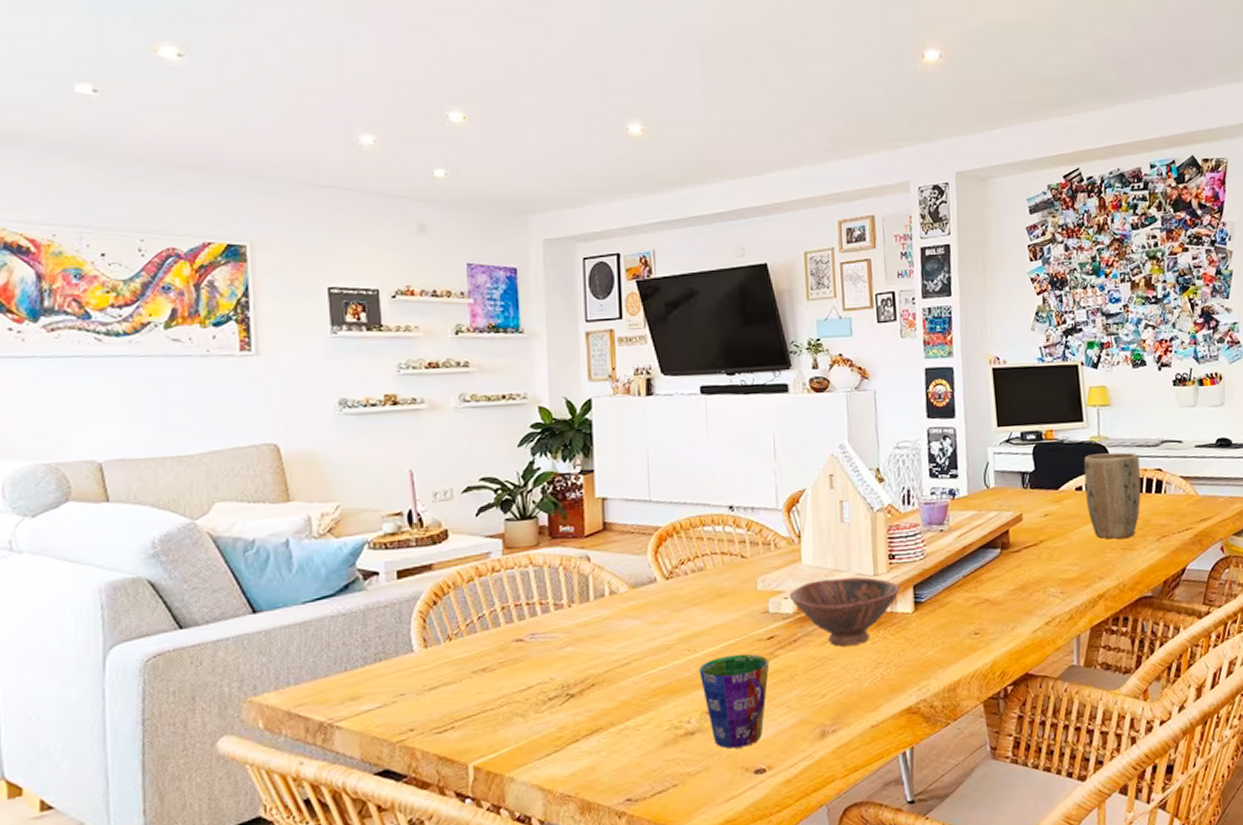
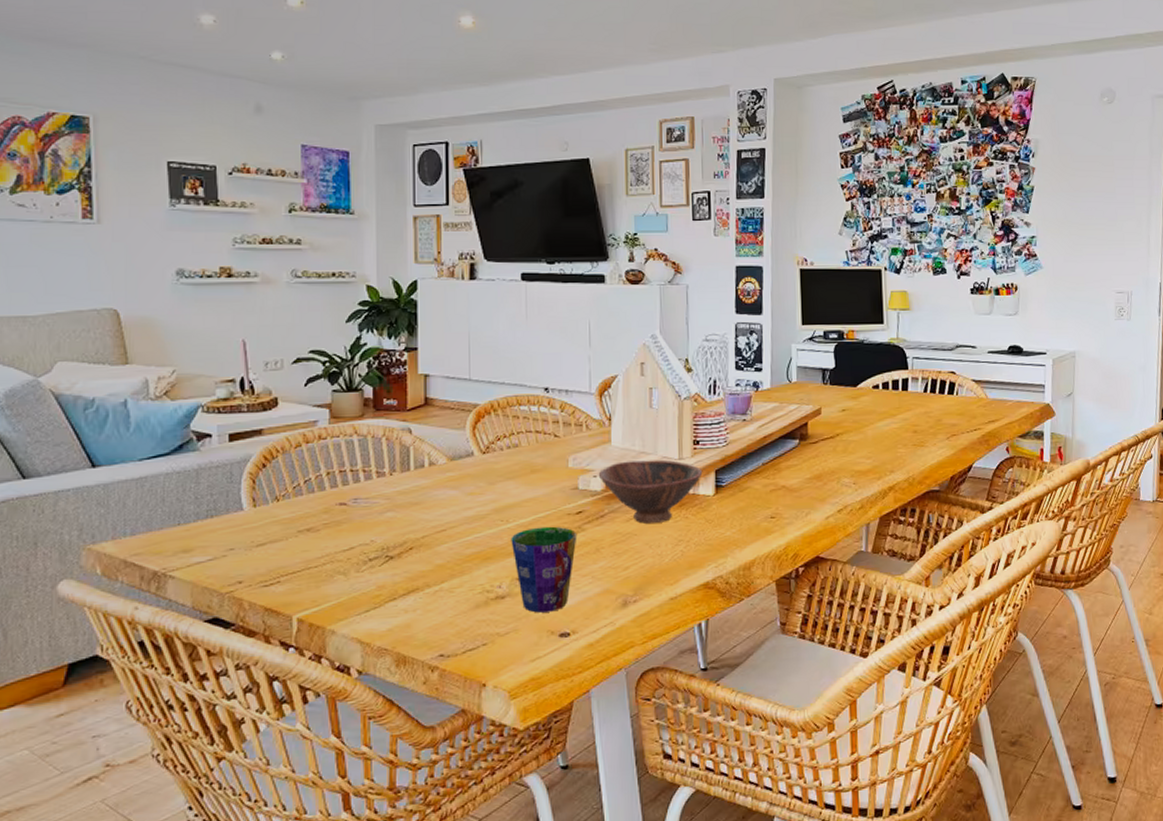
plant pot: present [1084,452,1141,539] -> none [881,354,935,436]

